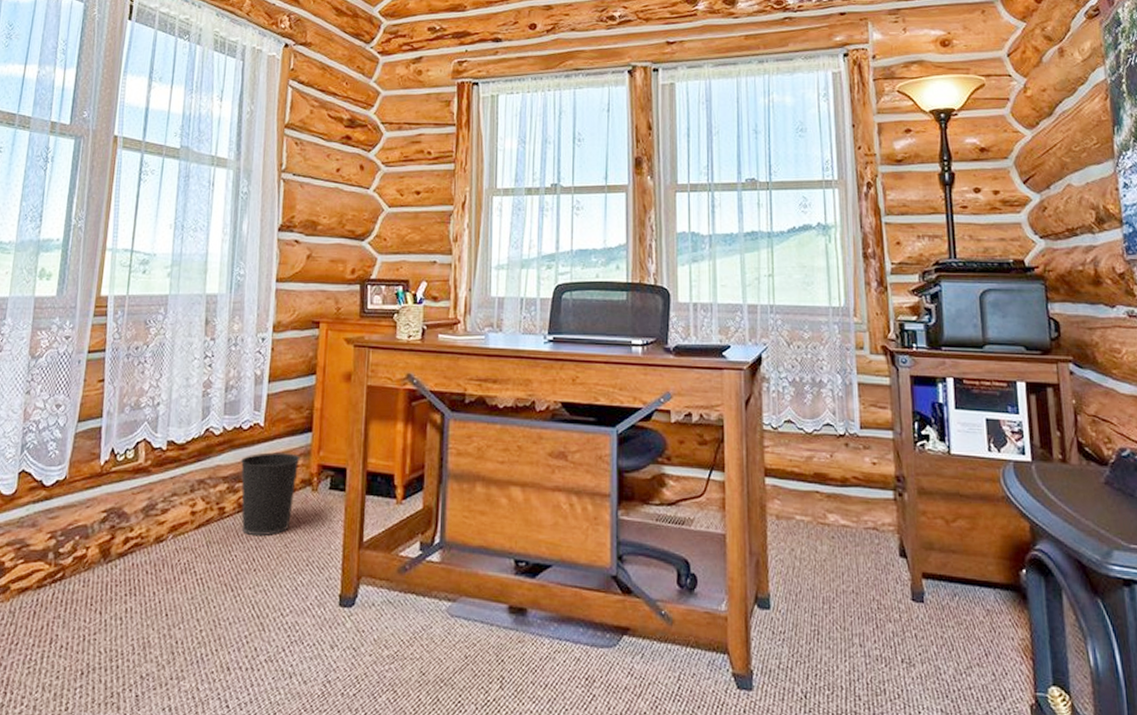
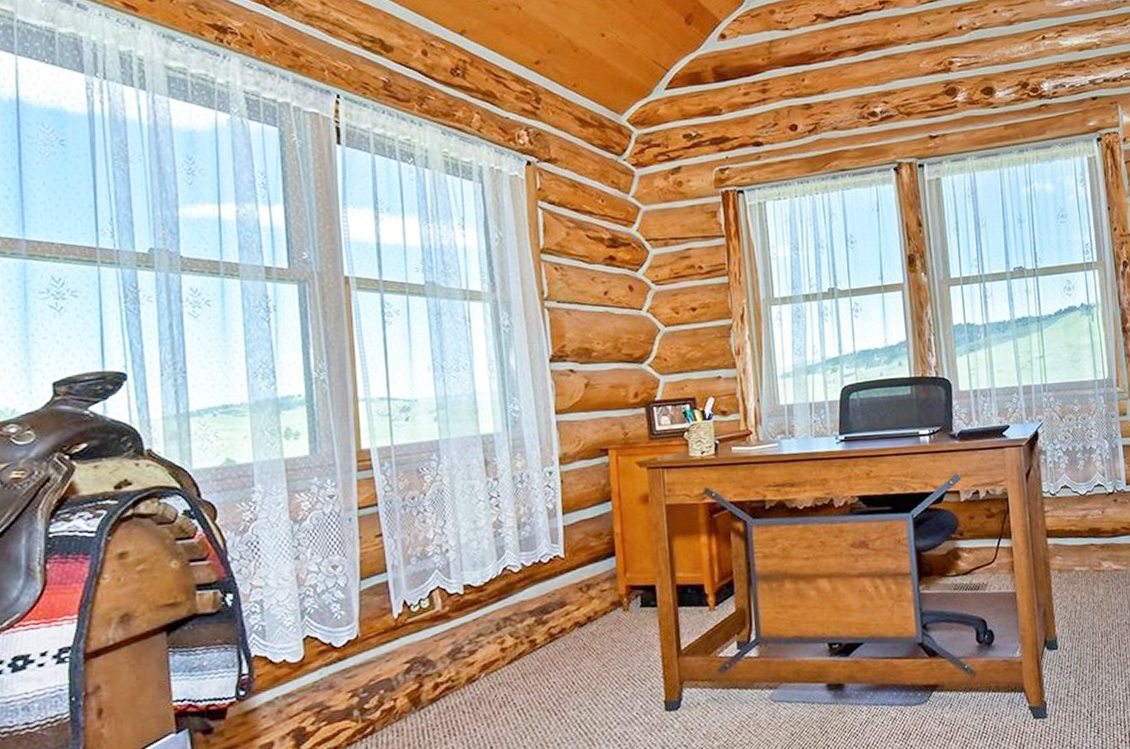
wastebasket: present [240,452,300,535] -> none [544,579,607,661]

